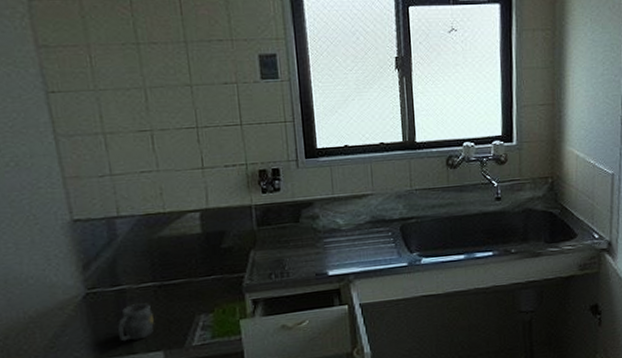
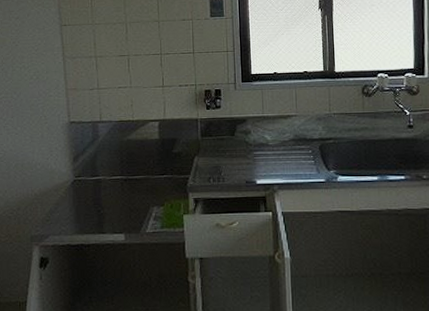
mug: present [117,303,154,342] -> none [93,192,119,222]

